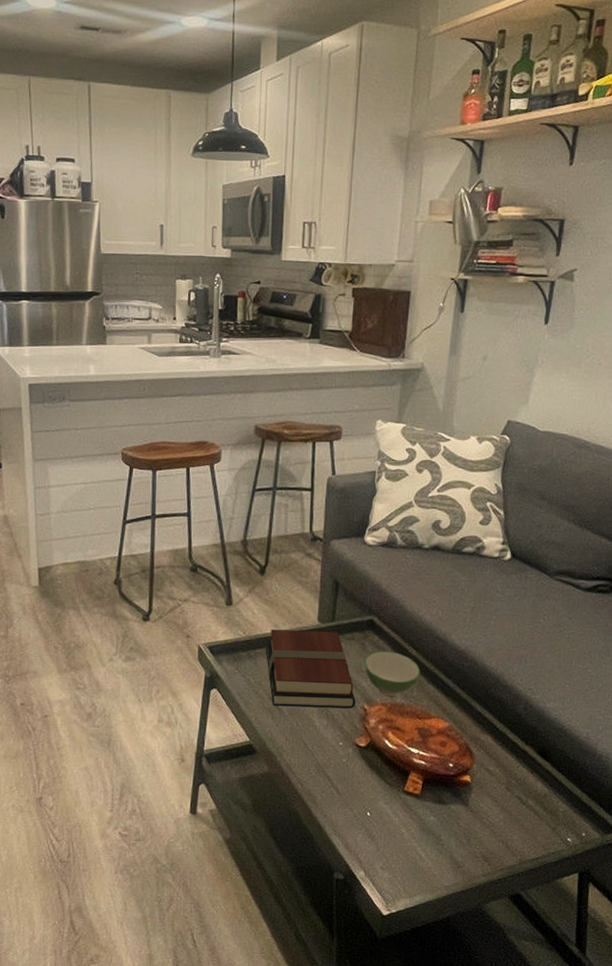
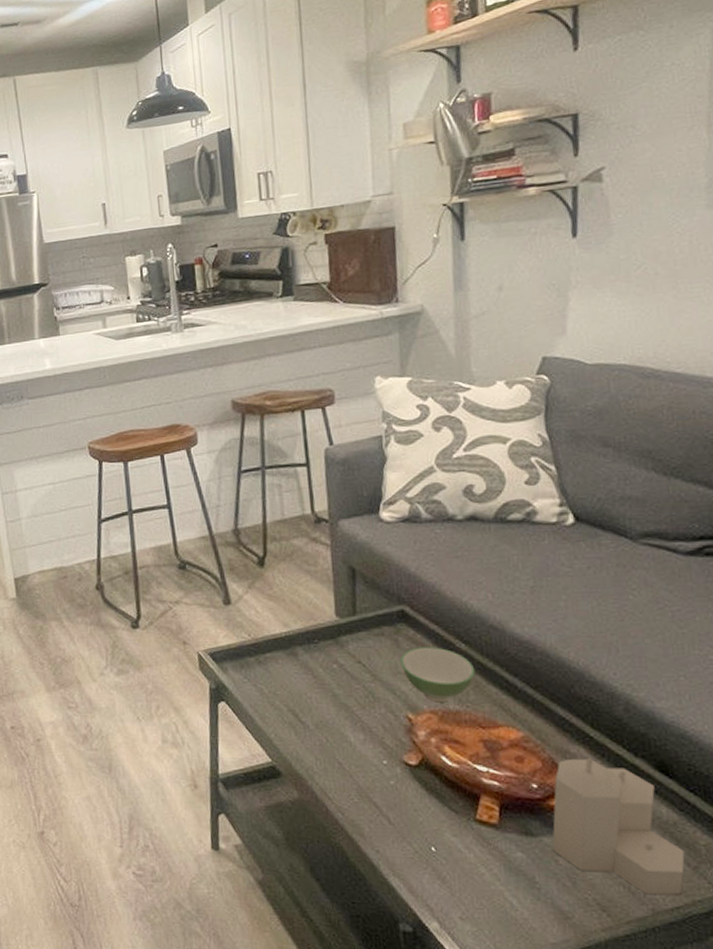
books: present [266,629,355,709] -> none [277,627,397,719]
candle: none [457,744,548,850] -> present [552,757,685,896]

